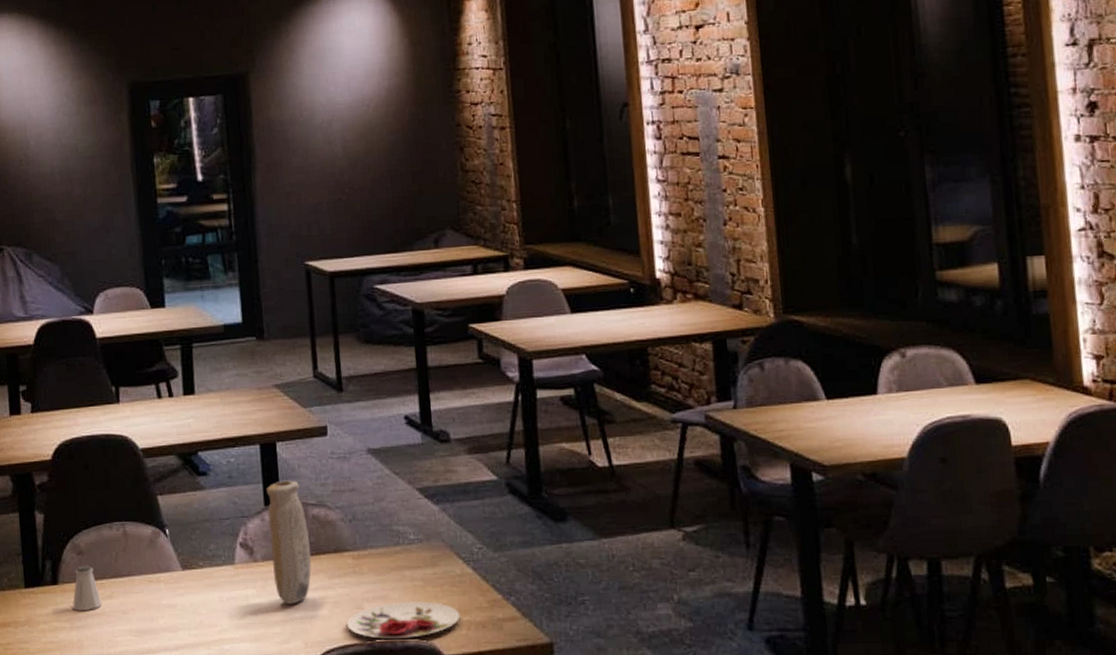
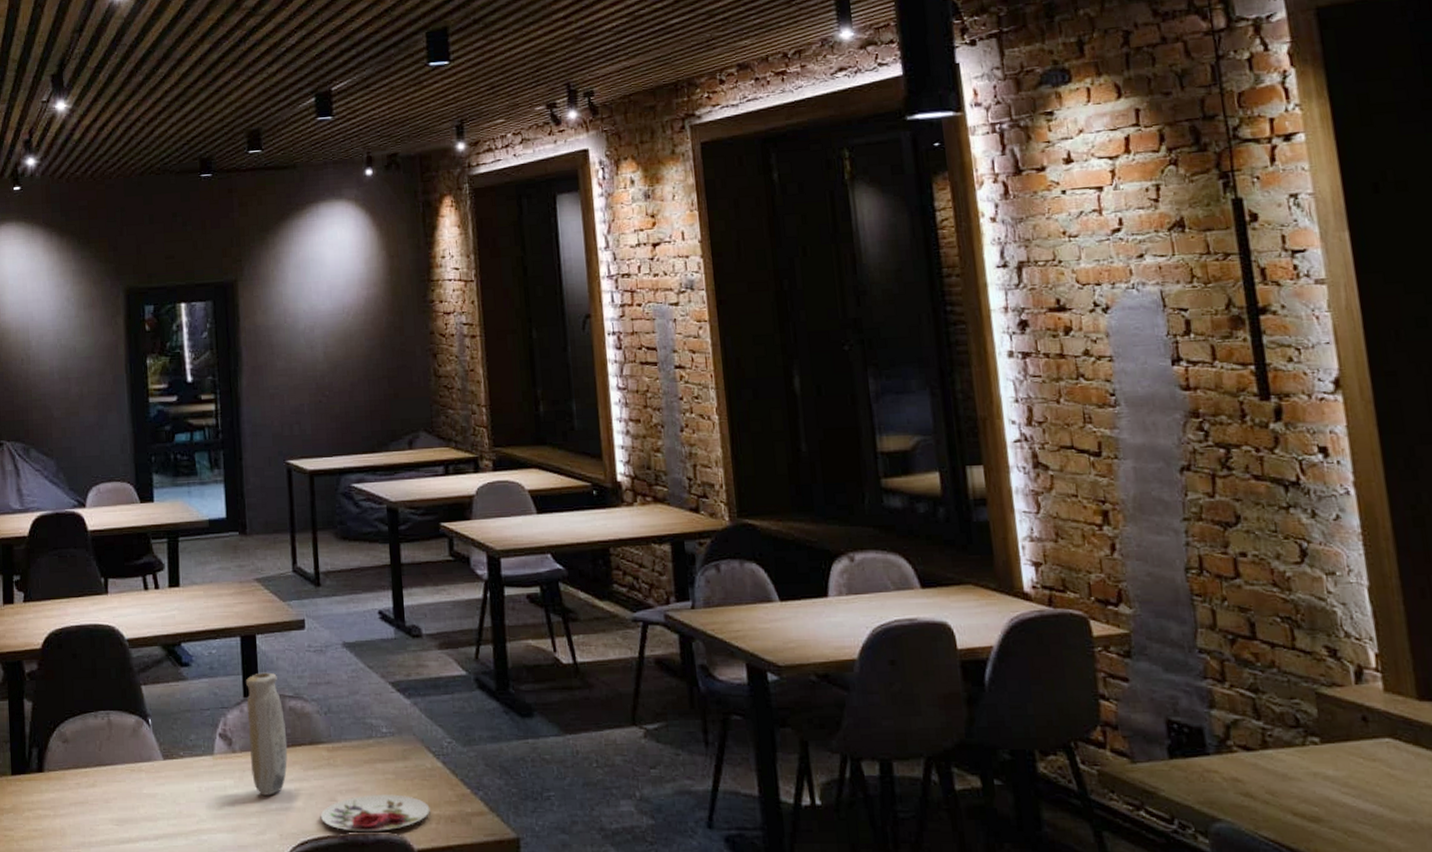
saltshaker: present [72,565,101,611] -> none [57,753,85,799]

